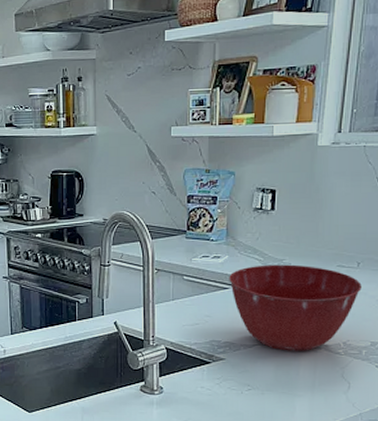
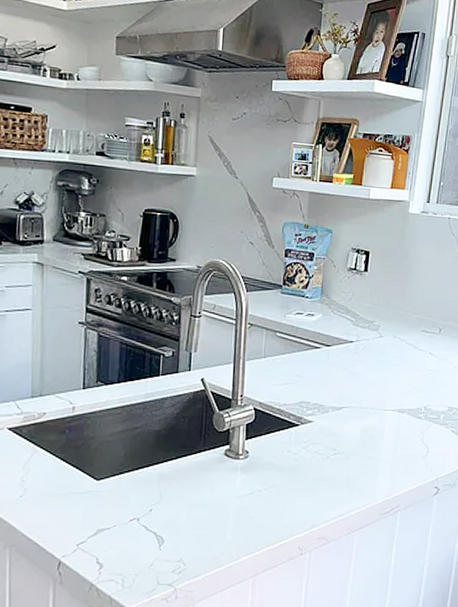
mixing bowl: present [229,264,362,351] -> none [321,325,442,415]

